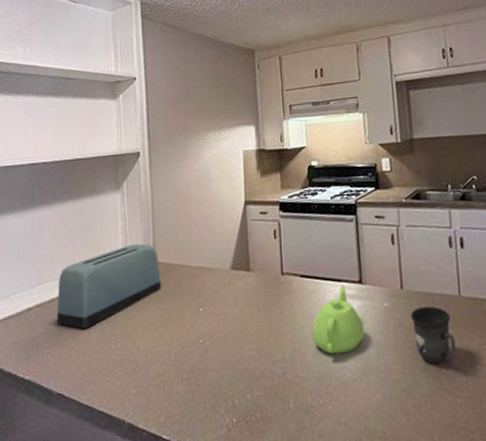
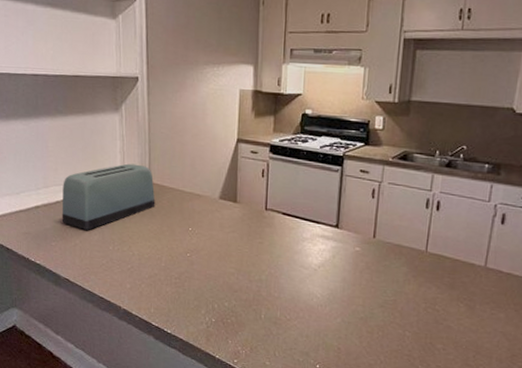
teapot: present [312,285,365,354] -> none [287,227,335,283]
mug: present [410,307,456,364] -> none [378,255,414,304]

